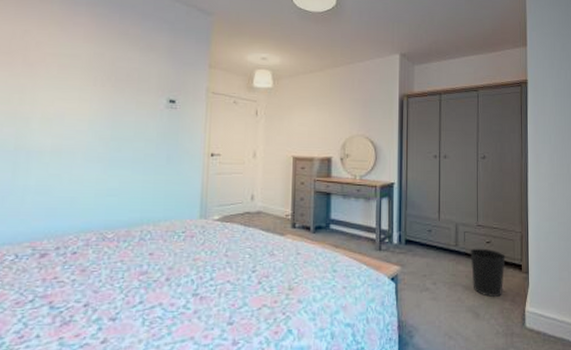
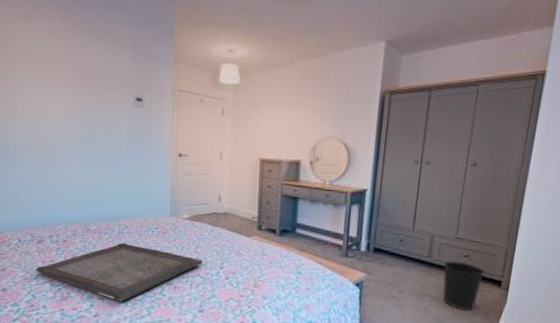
serving tray: none [32,250,233,322] -> present [35,242,203,303]

